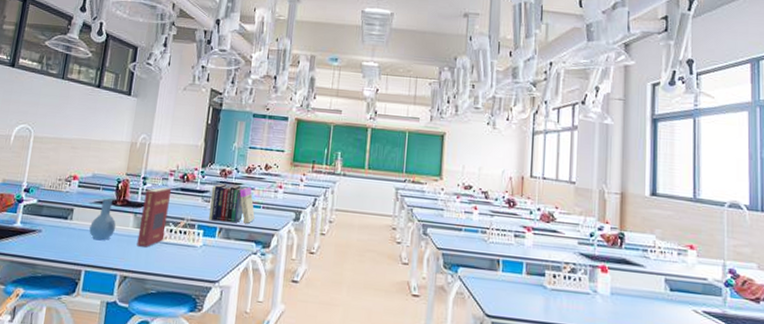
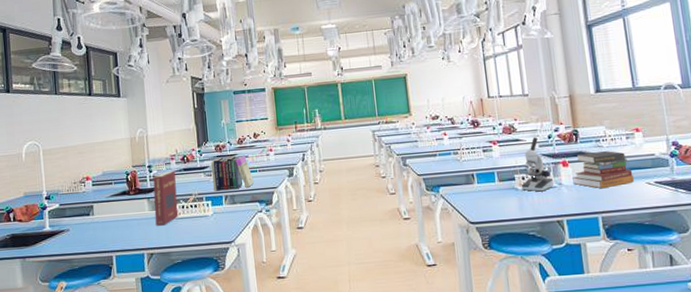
flask: present [89,198,116,241] -> none [111,190,134,228]
microscope: none [550,231,587,296] -> present [521,137,553,192]
books: none [610,261,681,307] -> present [572,151,635,189]

